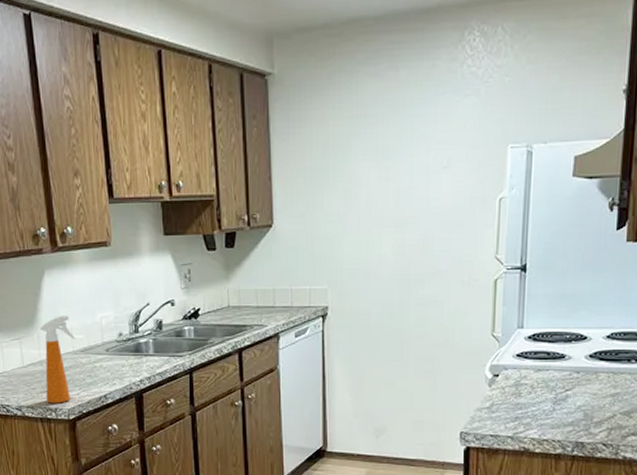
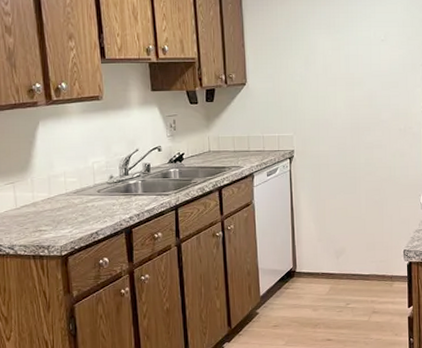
spray bottle: present [40,314,76,403] -> none [34,160,69,241]

